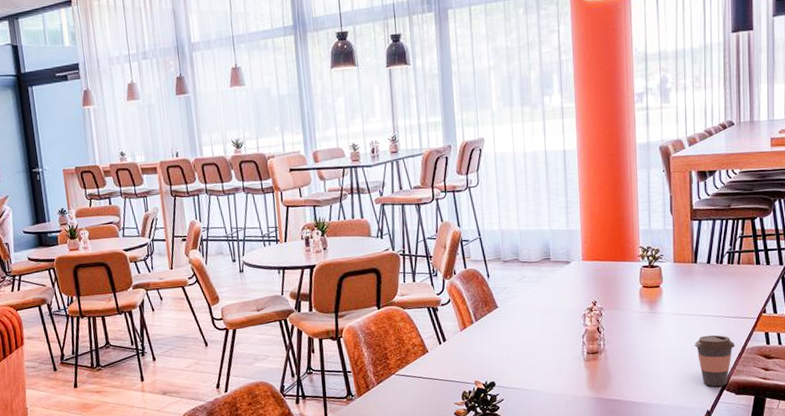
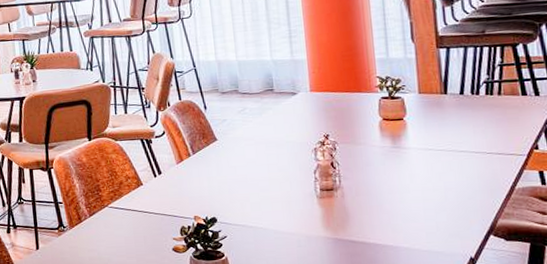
coffee cup: present [694,335,735,387] -> none [449,172,502,231]

